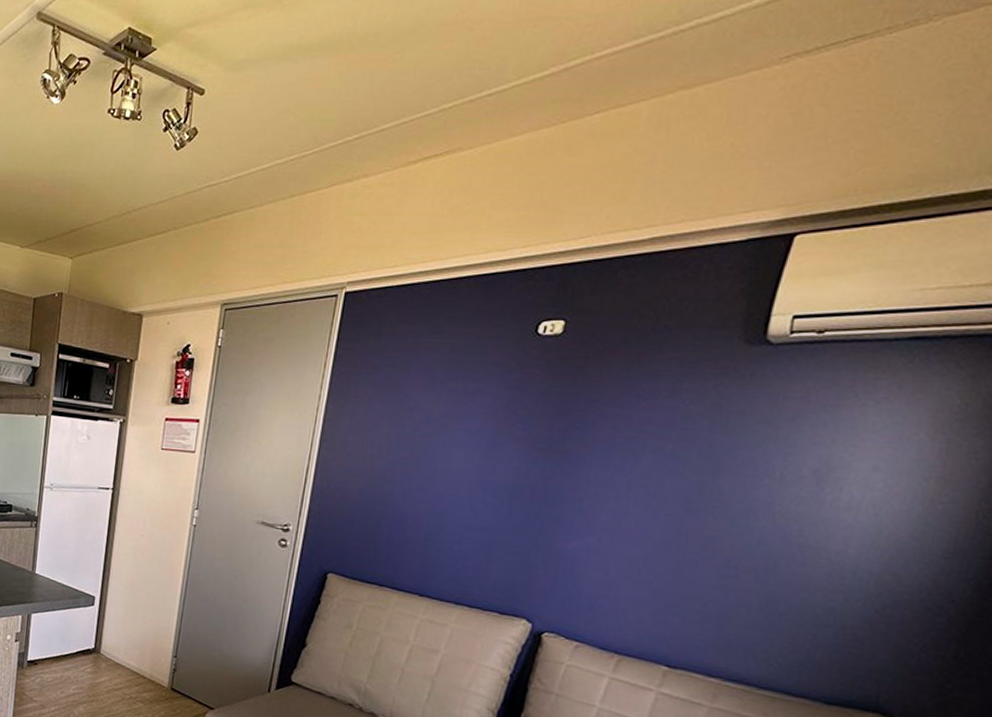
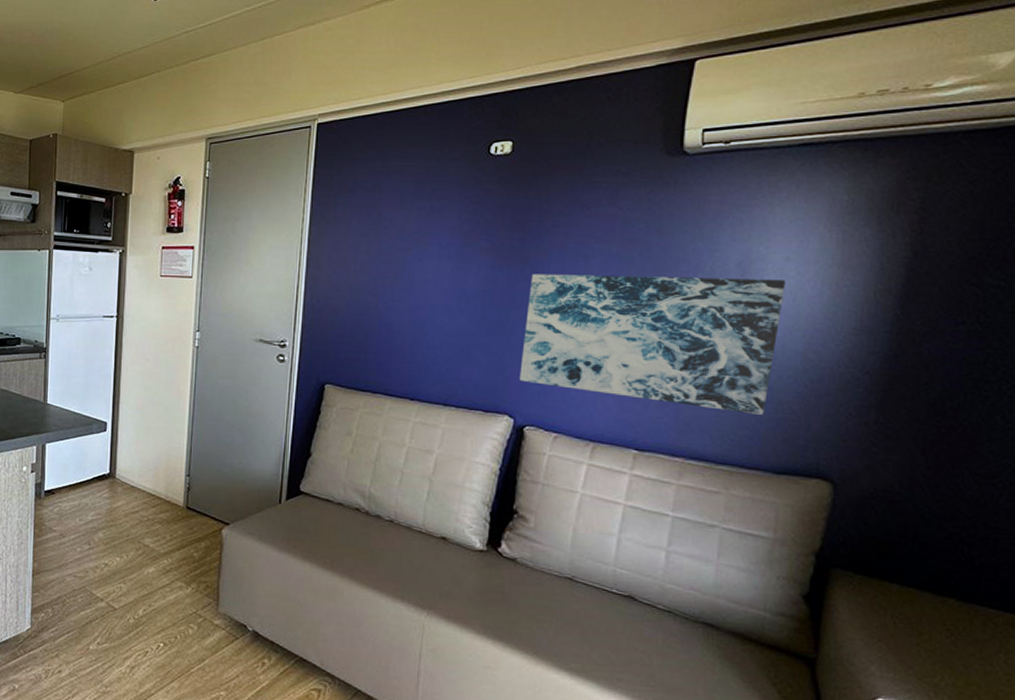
wall art: none [543,469,869,639] -> present [519,274,785,415]

